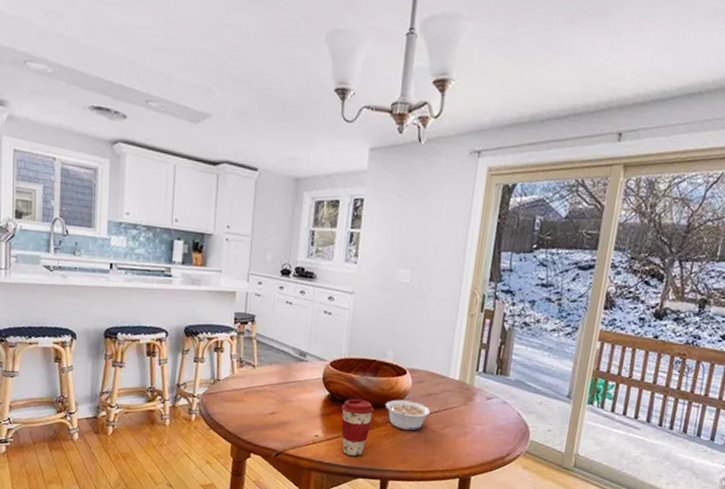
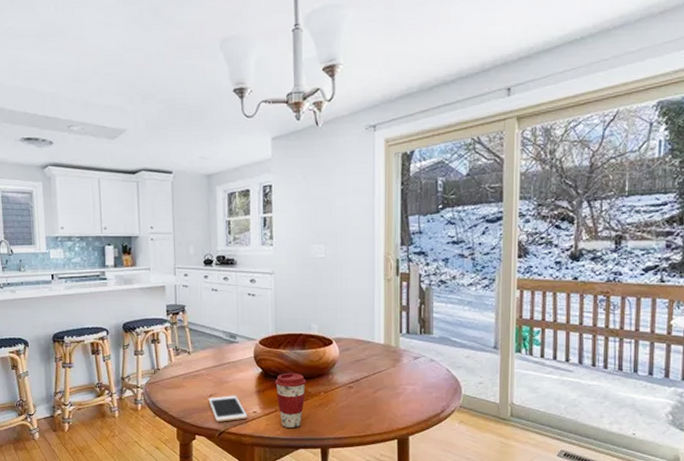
cell phone: none [268,415,309,443] -> present [208,395,248,422]
legume: present [385,399,431,431] -> none [316,369,361,398]

